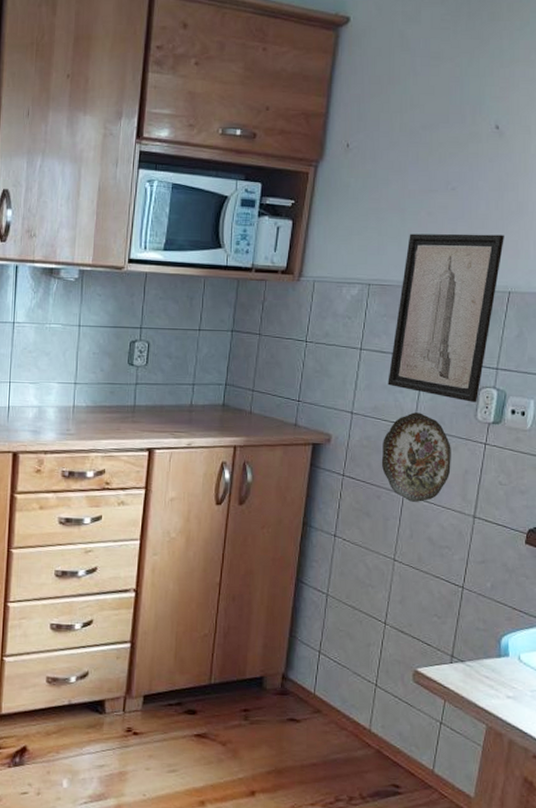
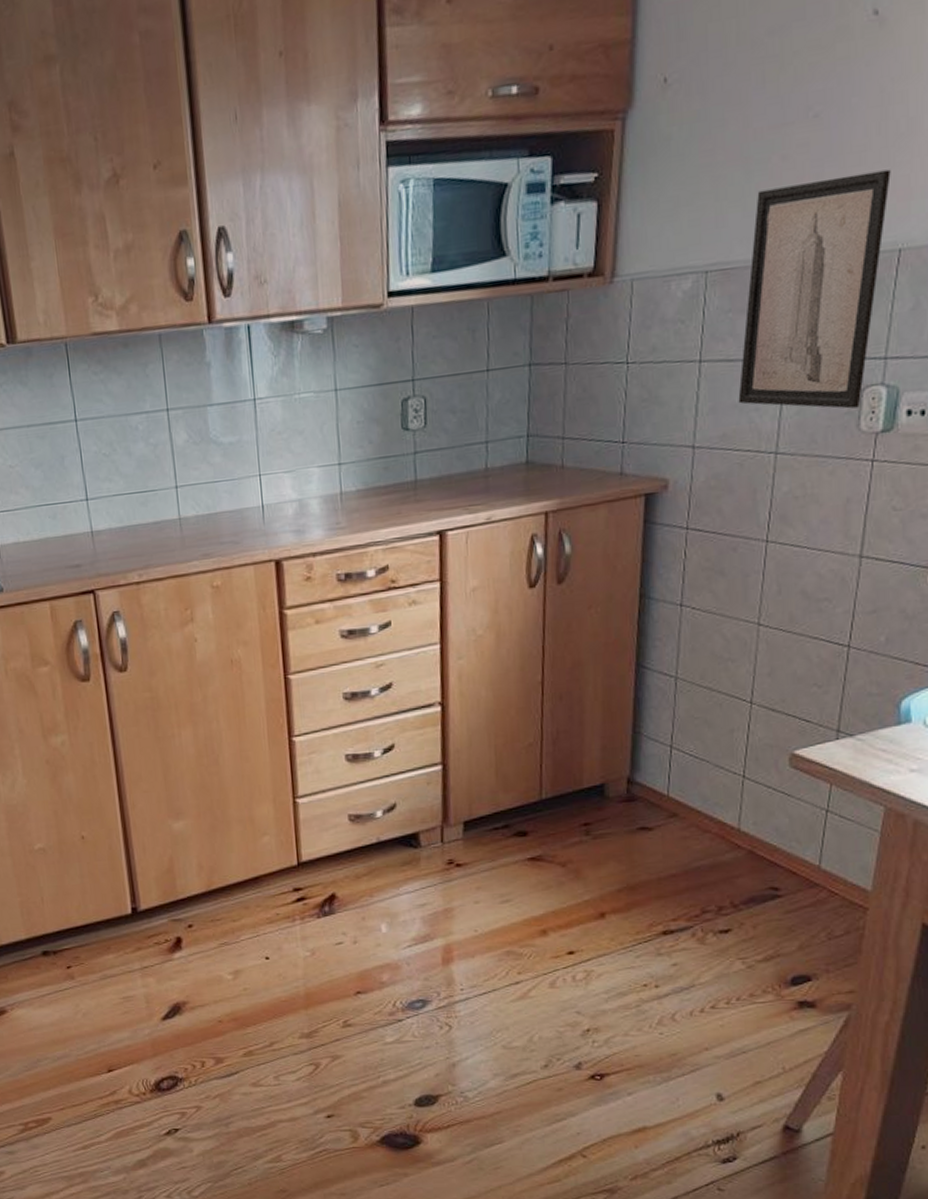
decorative plate: present [381,412,451,502] -> none [735,433,828,549]

